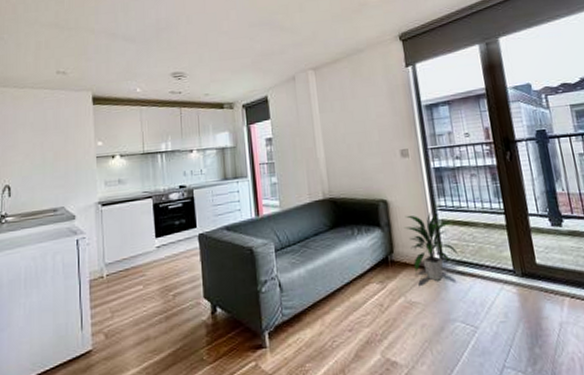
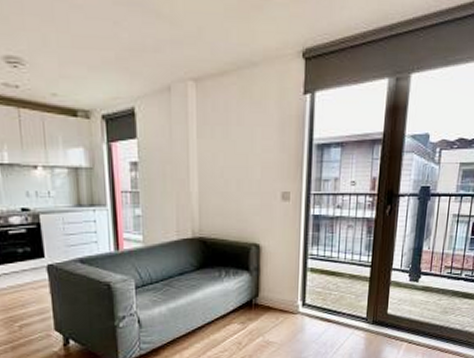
indoor plant: present [405,211,459,281] -> none [273,259,322,324]

